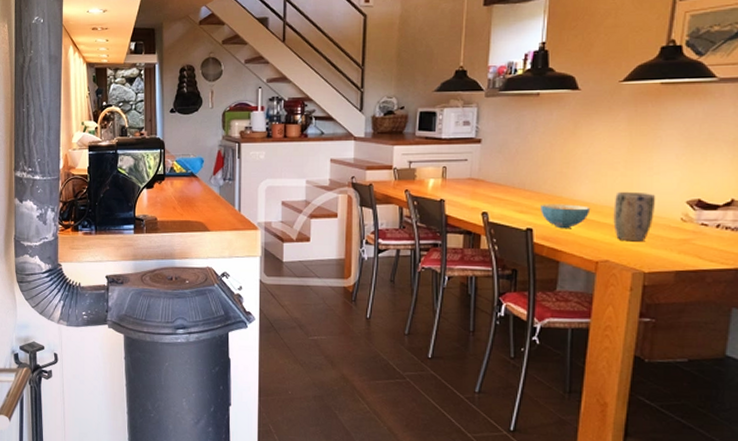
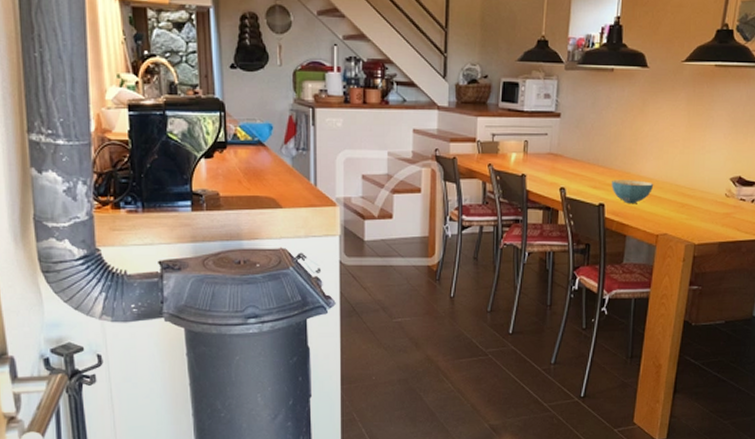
plant pot: present [613,191,656,242] -> none [672,168,707,216]

